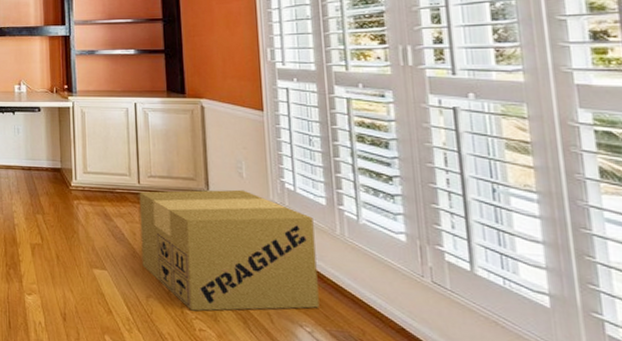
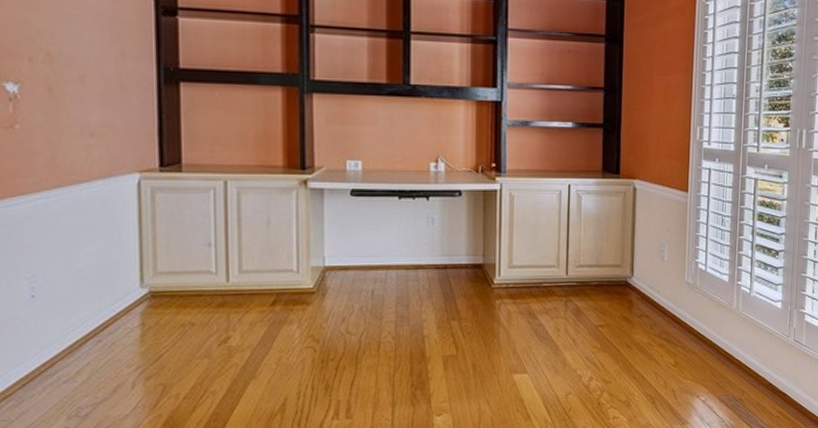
cardboard box: present [139,189,320,311] -> none [564,273,717,400]

